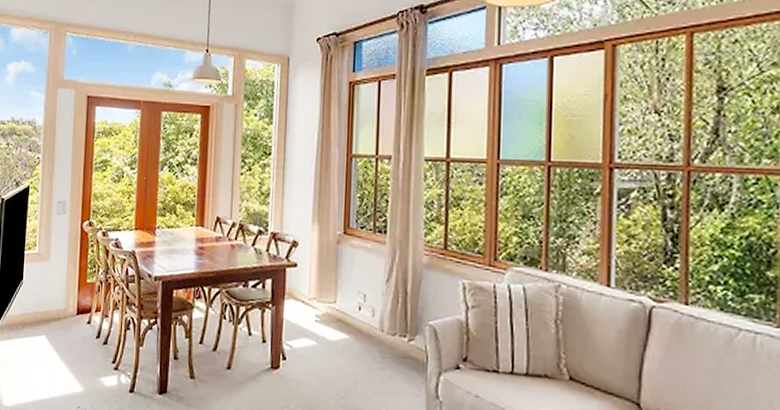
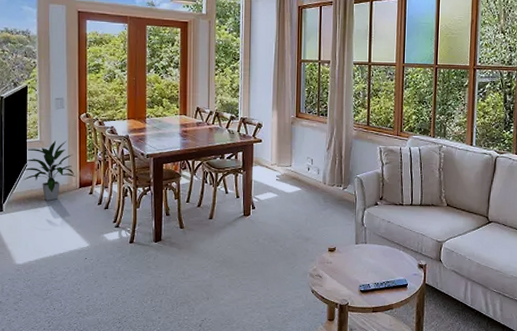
indoor plant: none [18,253,74,329] -> present [24,140,76,201]

